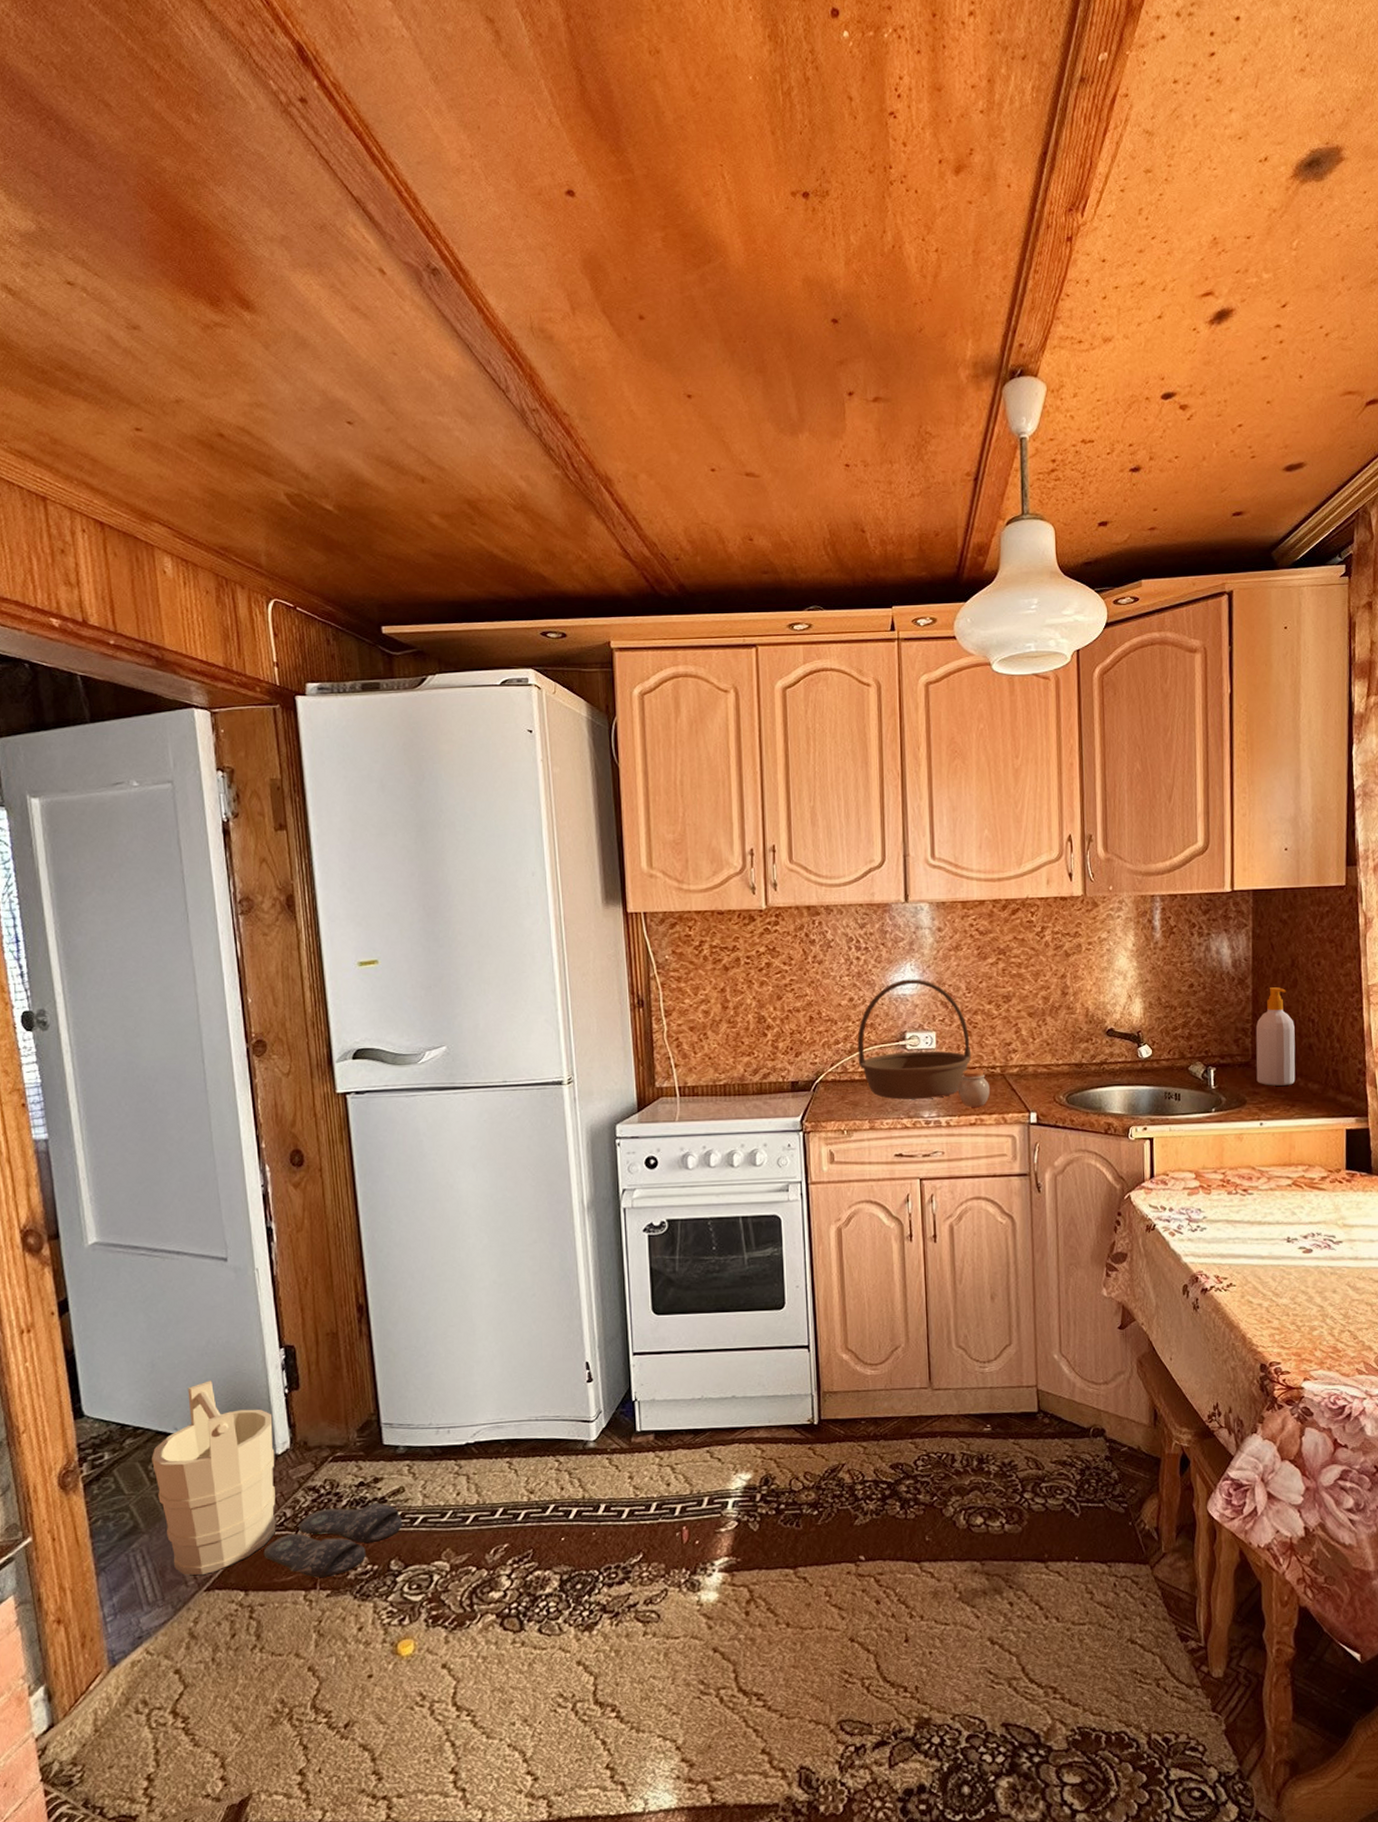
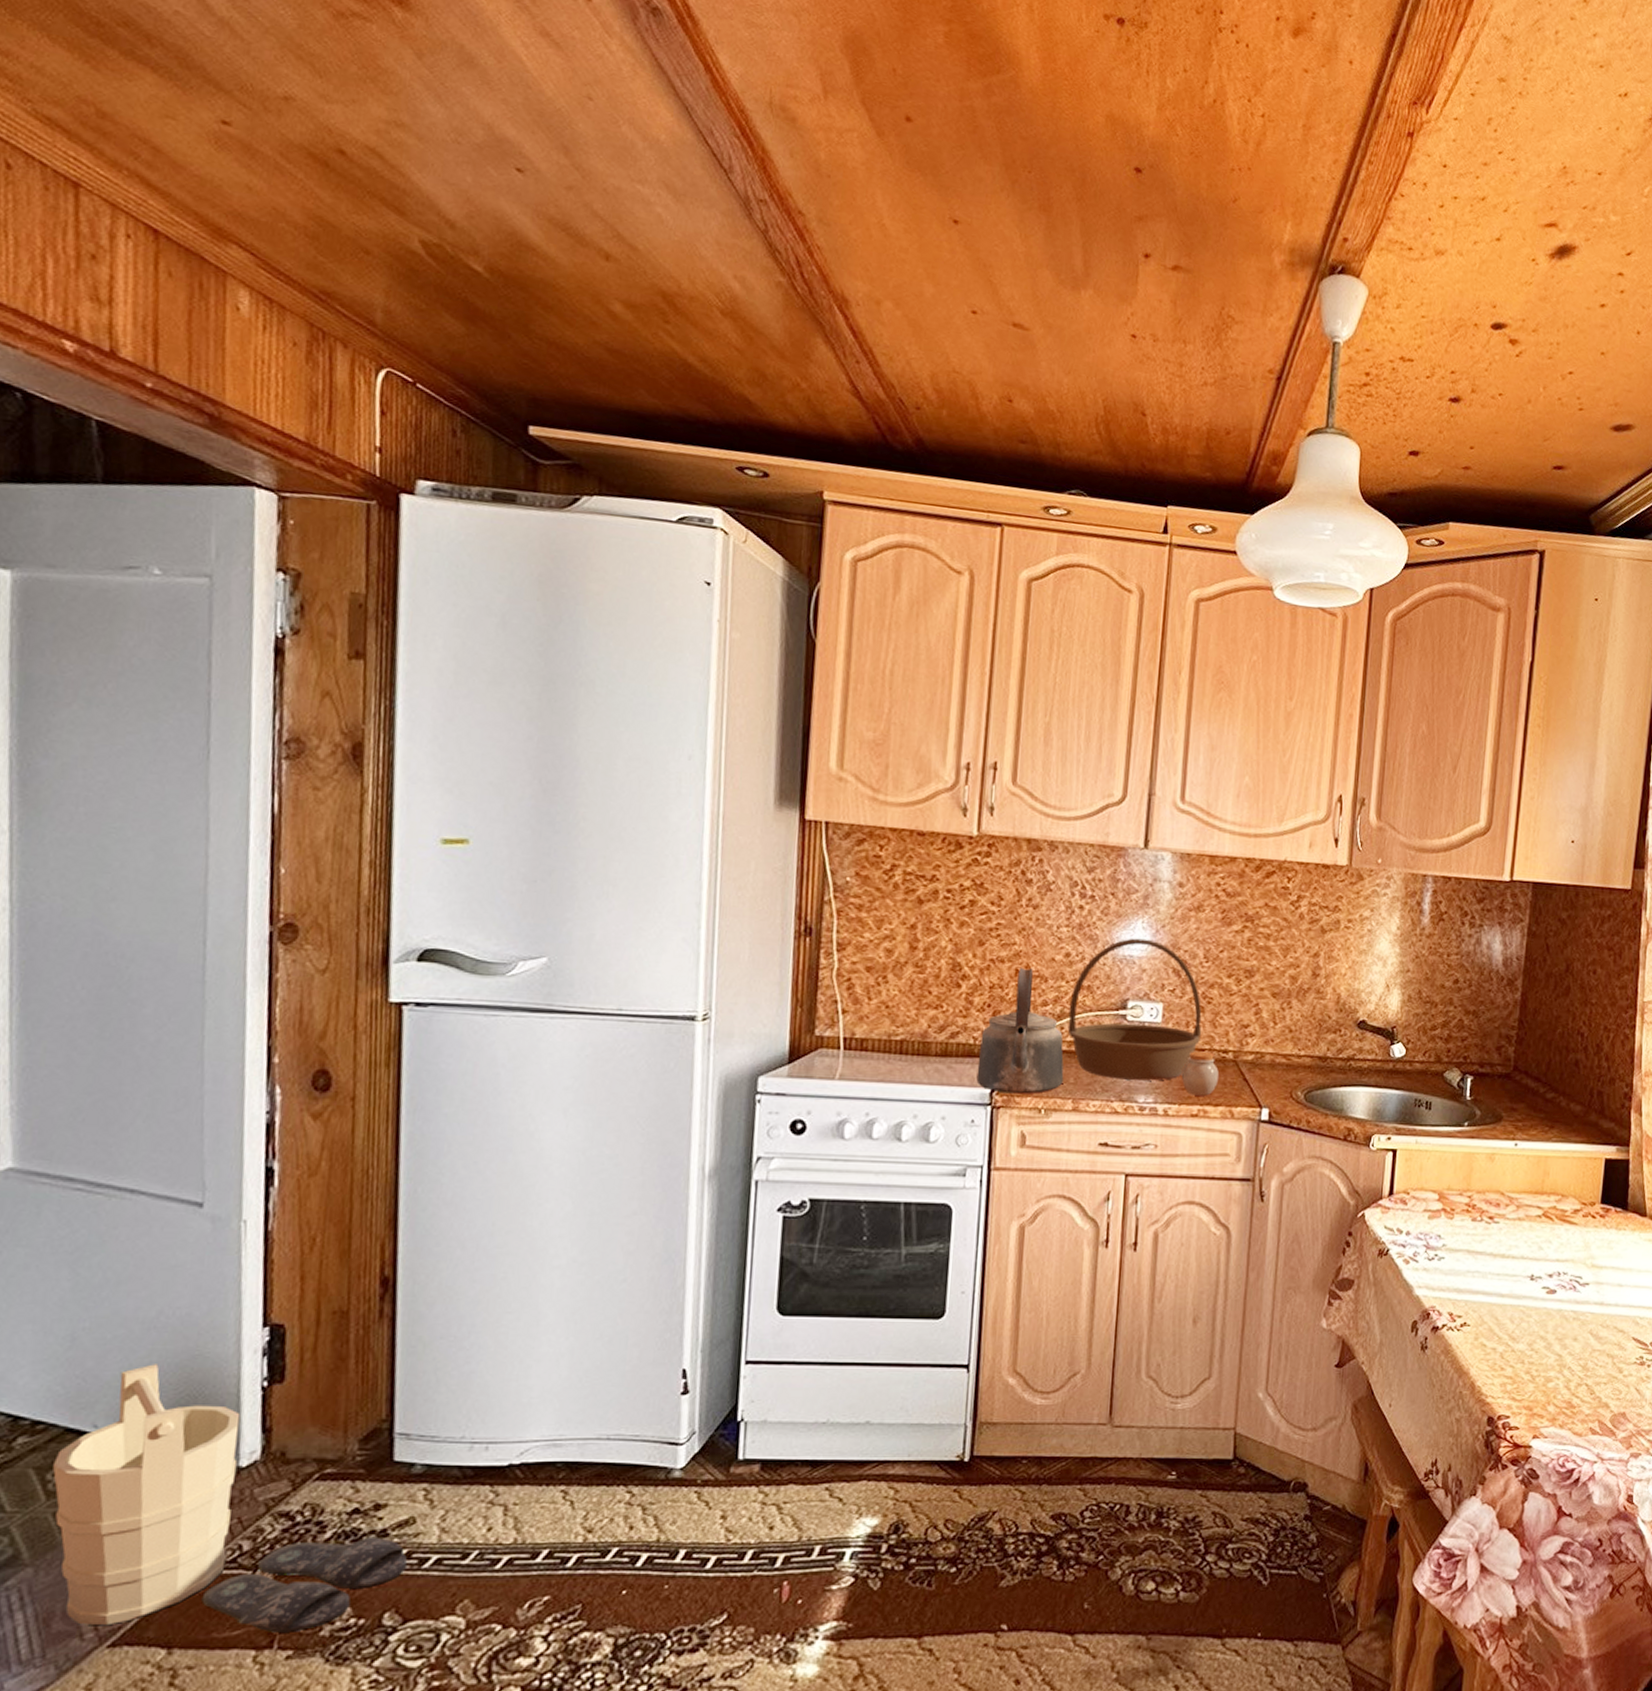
kettle: none [787,1013,860,1120] -> present [976,967,1064,1094]
soap bottle: present [1255,987,1296,1086] -> none [1516,993,1562,1104]

